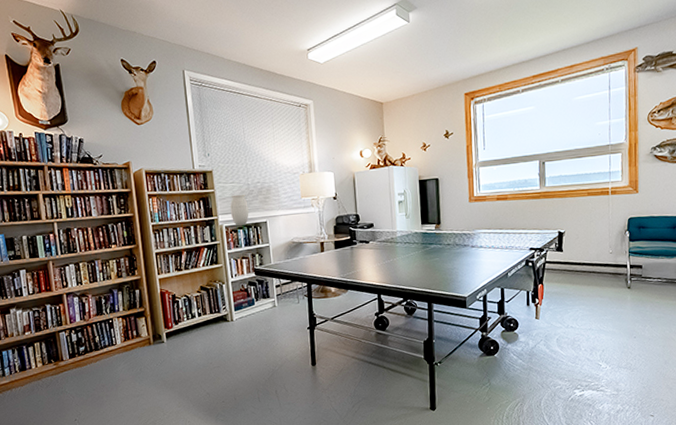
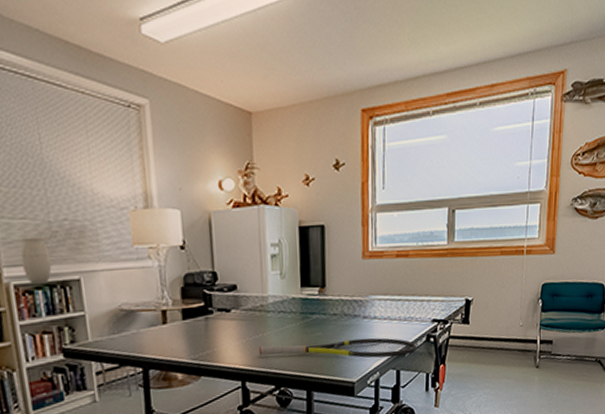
tennis racket: none [390,262,518,279] -> present [258,337,417,358]

